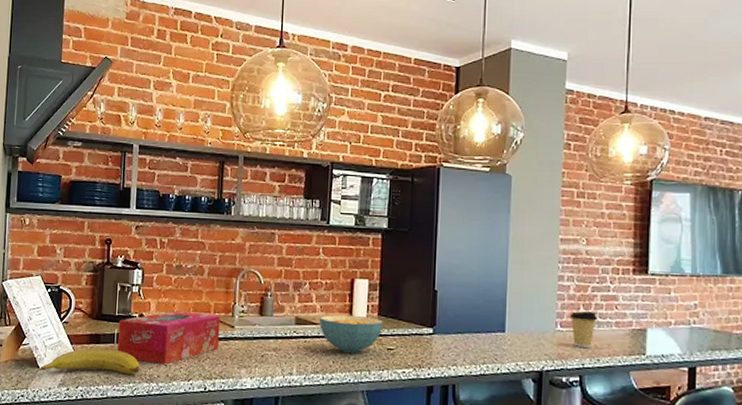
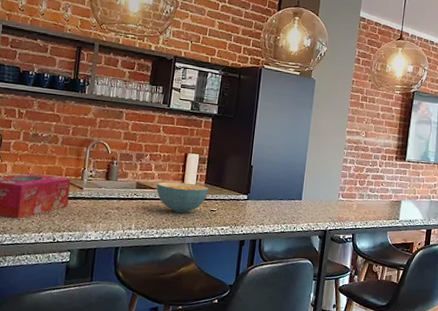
coffee cup: present [569,311,597,347] -> none [348,186,368,213]

